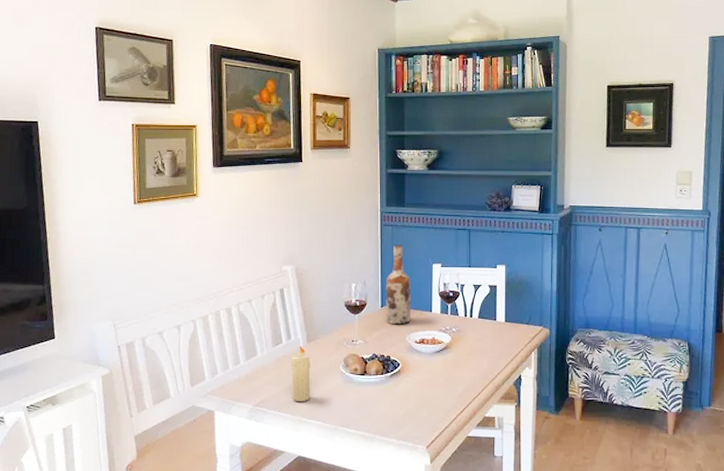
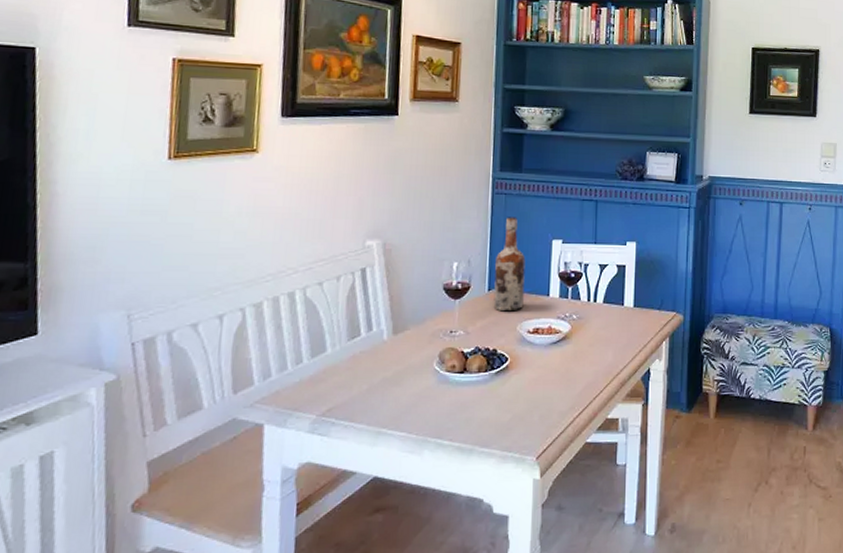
candle: present [291,345,311,402] -> none [370,338,396,409]

